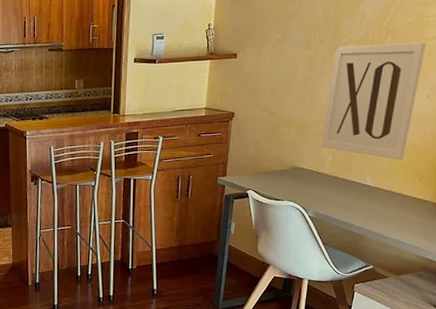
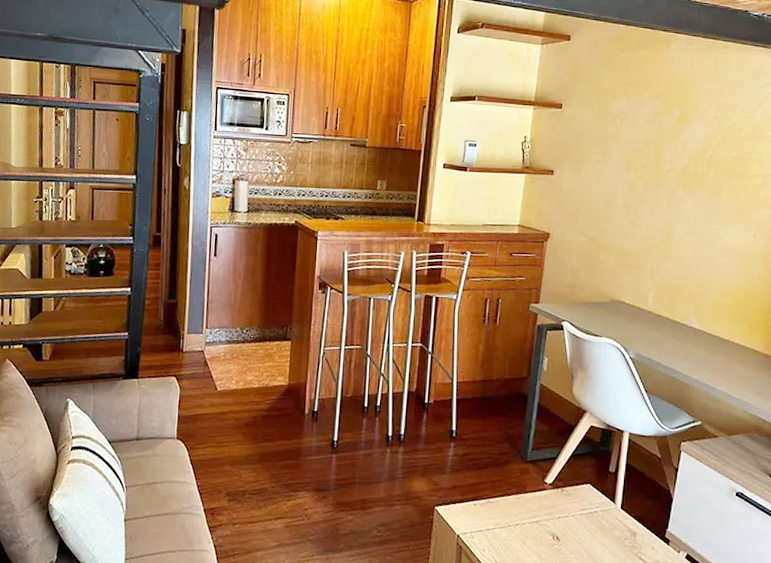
wall art: present [321,42,426,161] -> none [642,173,750,303]

